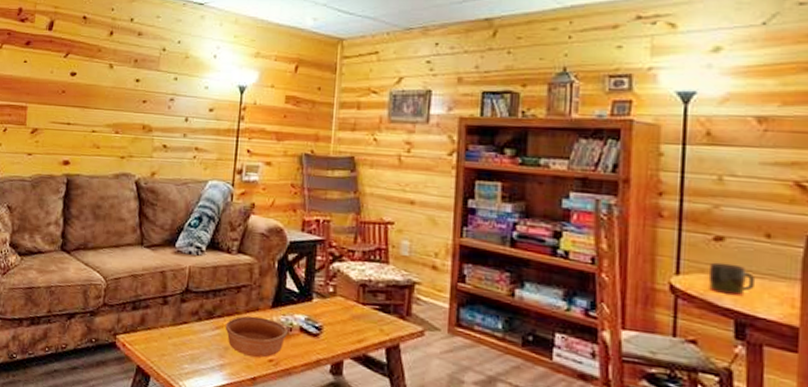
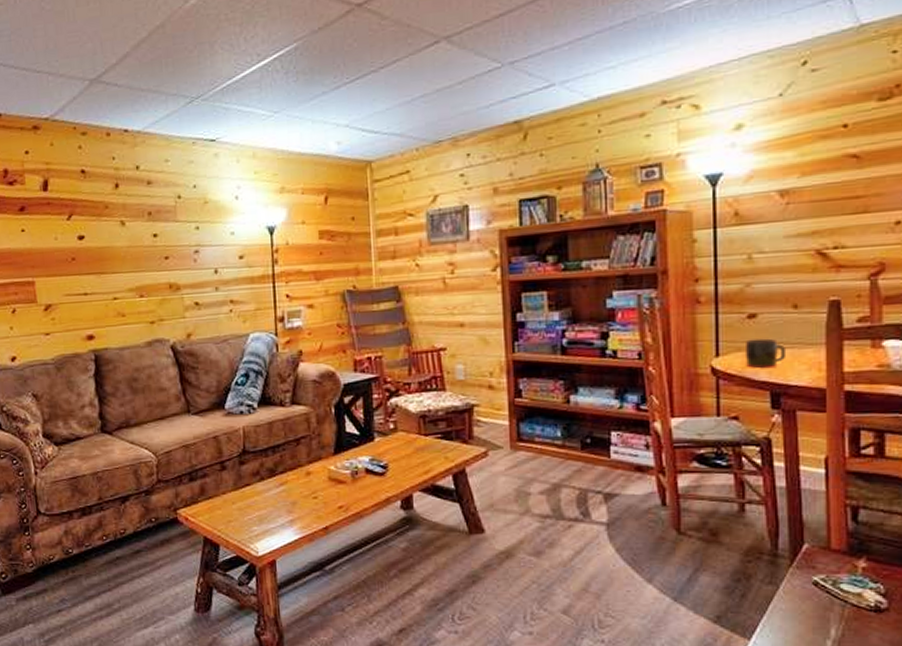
bowl: present [225,315,289,358] -> none [289,465,355,508]

